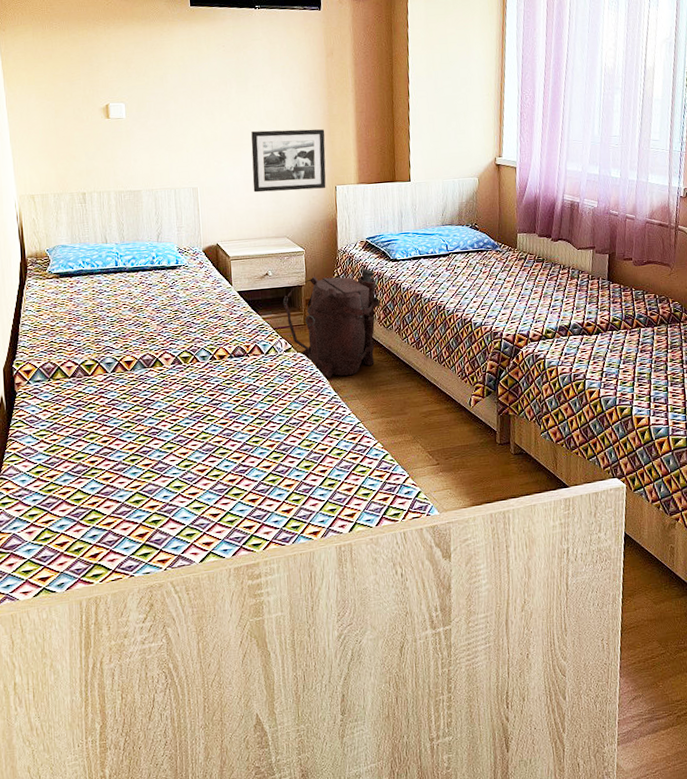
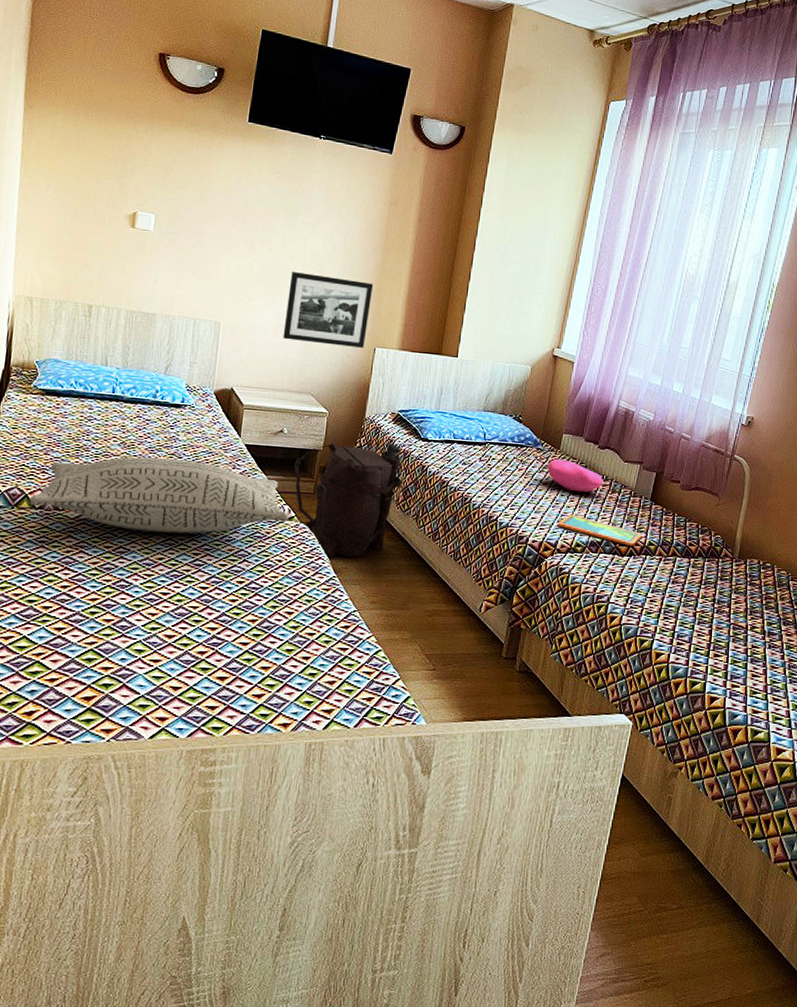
pillow: none [62,313,287,383] -> present [29,456,290,534]
cushion: none [508,256,562,284] -> present [547,458,604,493]
tablet: none [527,305,605,325] -> present [558,514,642,546]

